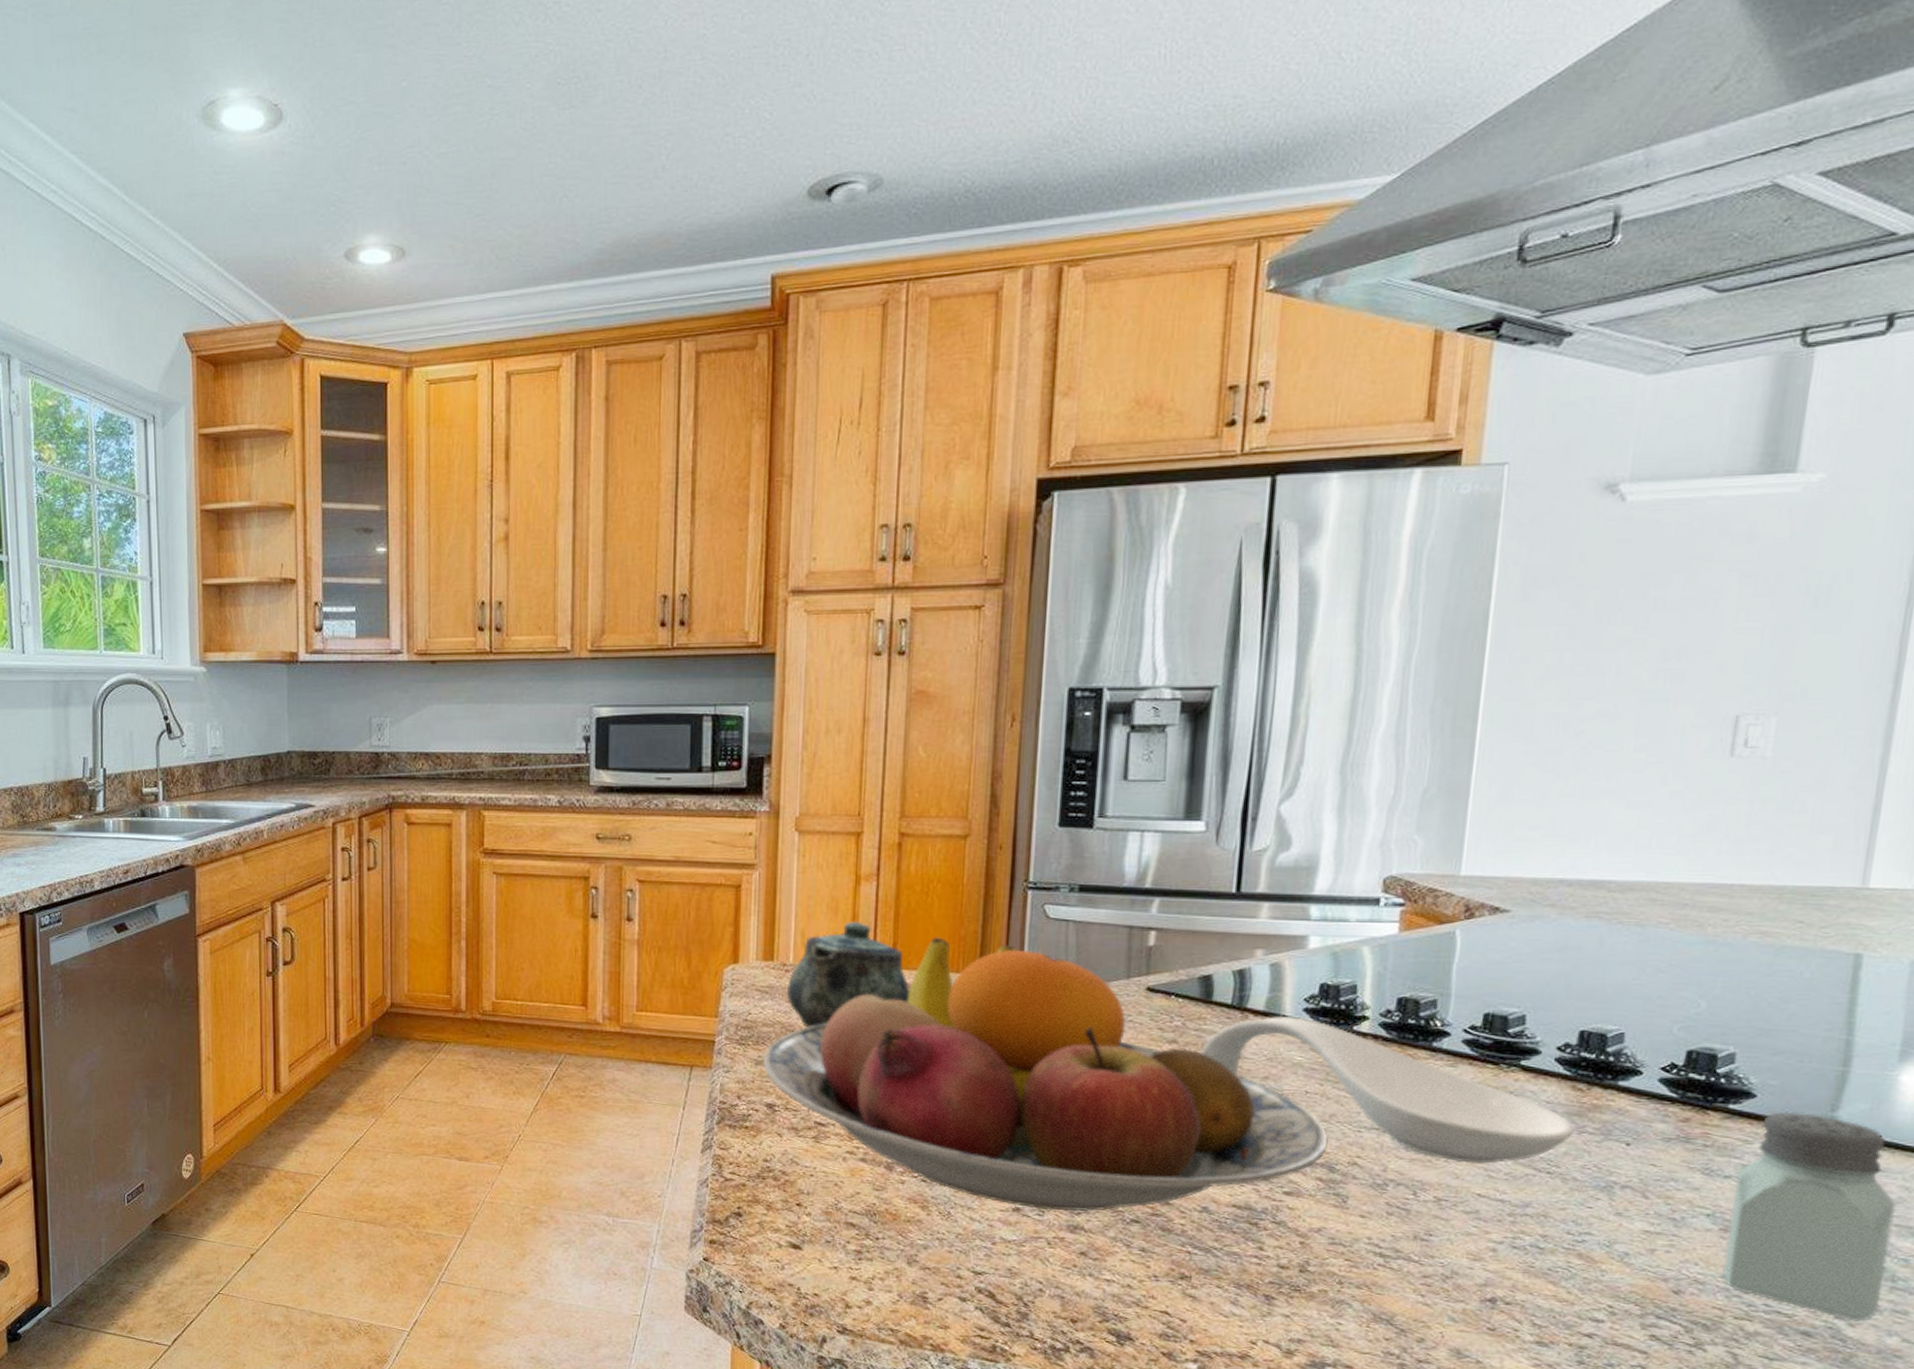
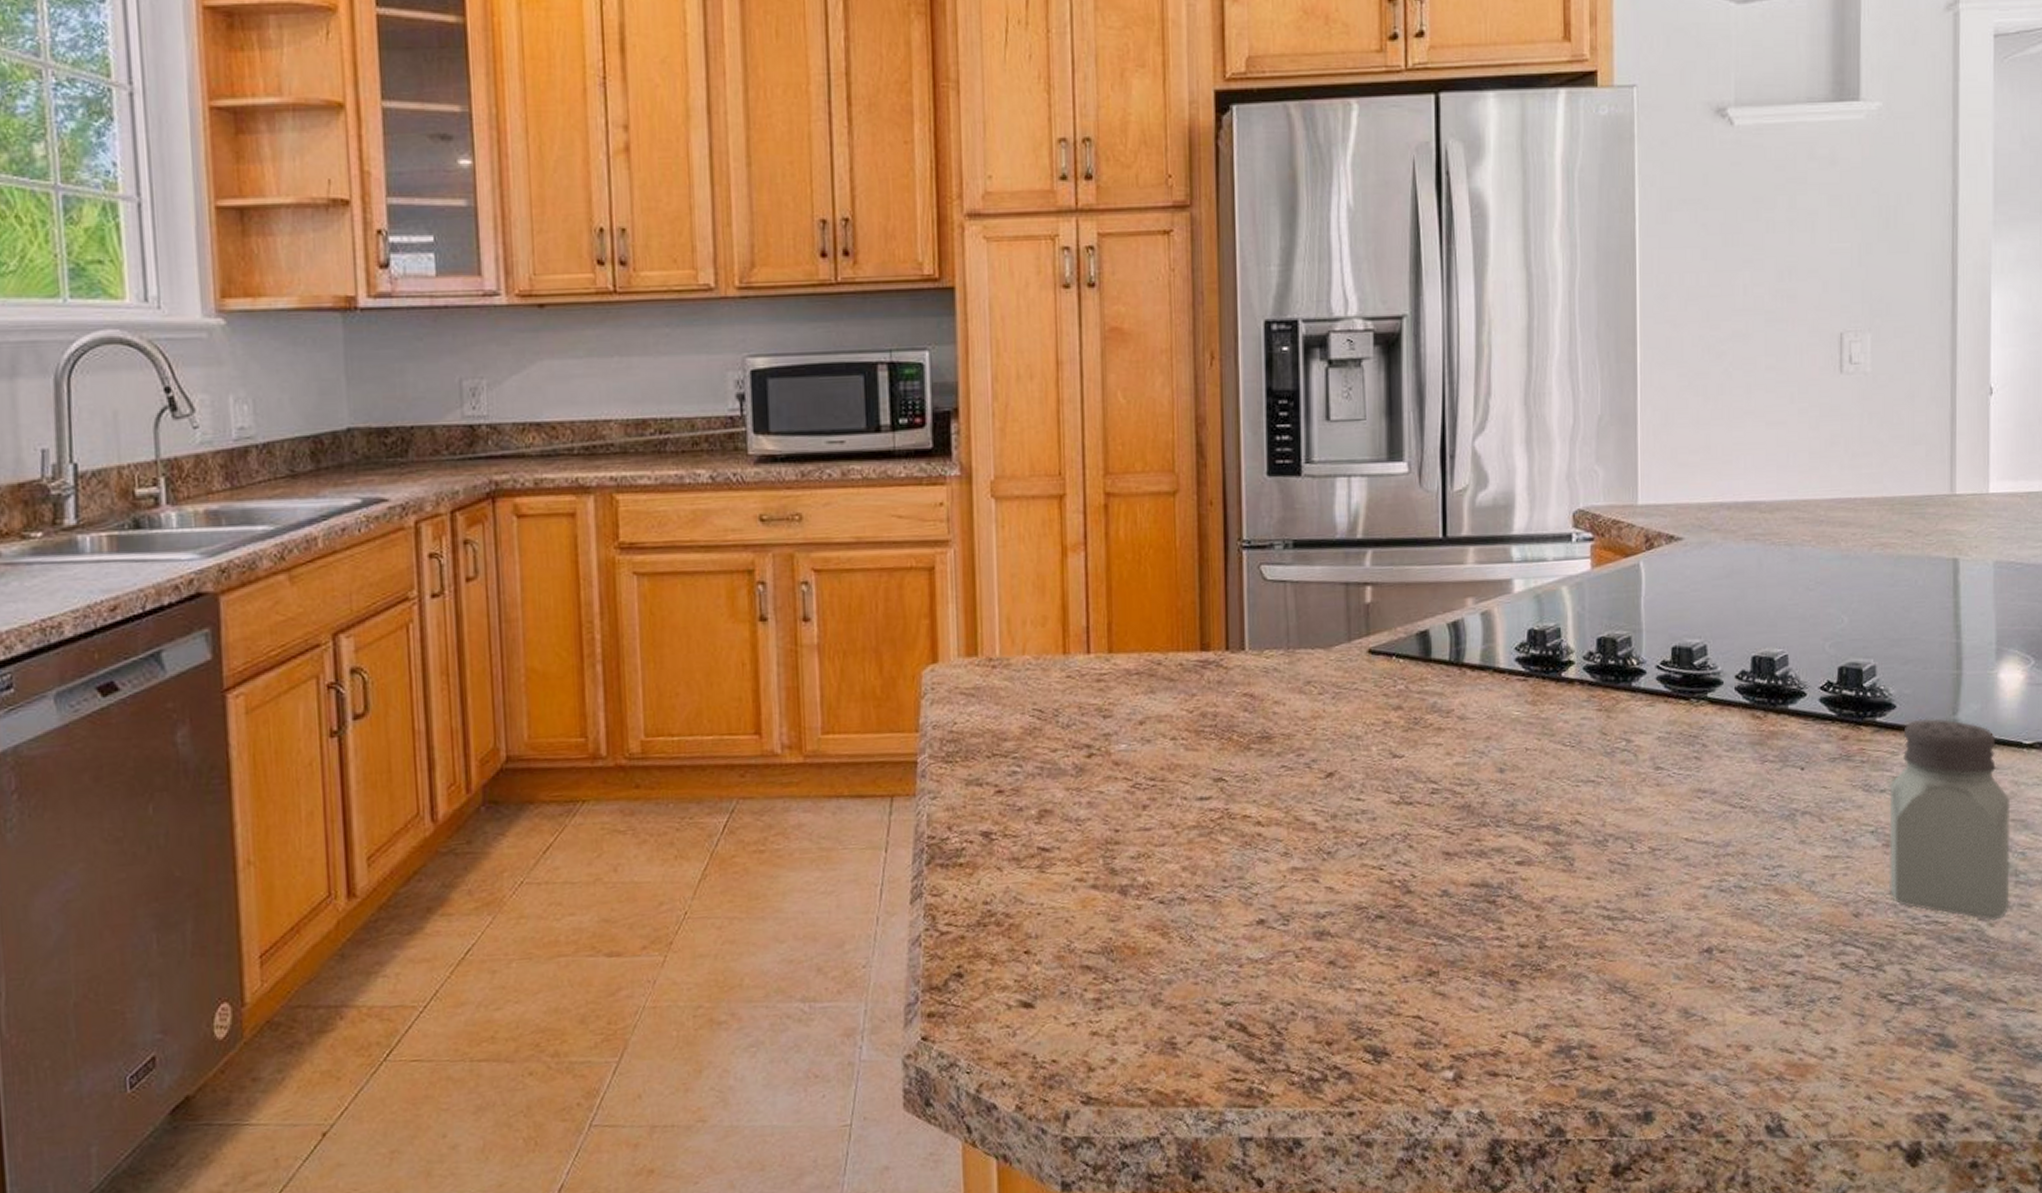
fruit bowl: present [762,937,1328,1211] -> none [974,612,1550,918]
teapot: present [786,921,910,1028] -> none [994,600,1131,734]
spoon rest: present [1201,1015,1574,1164] -> none [1425,667,1758,807]

